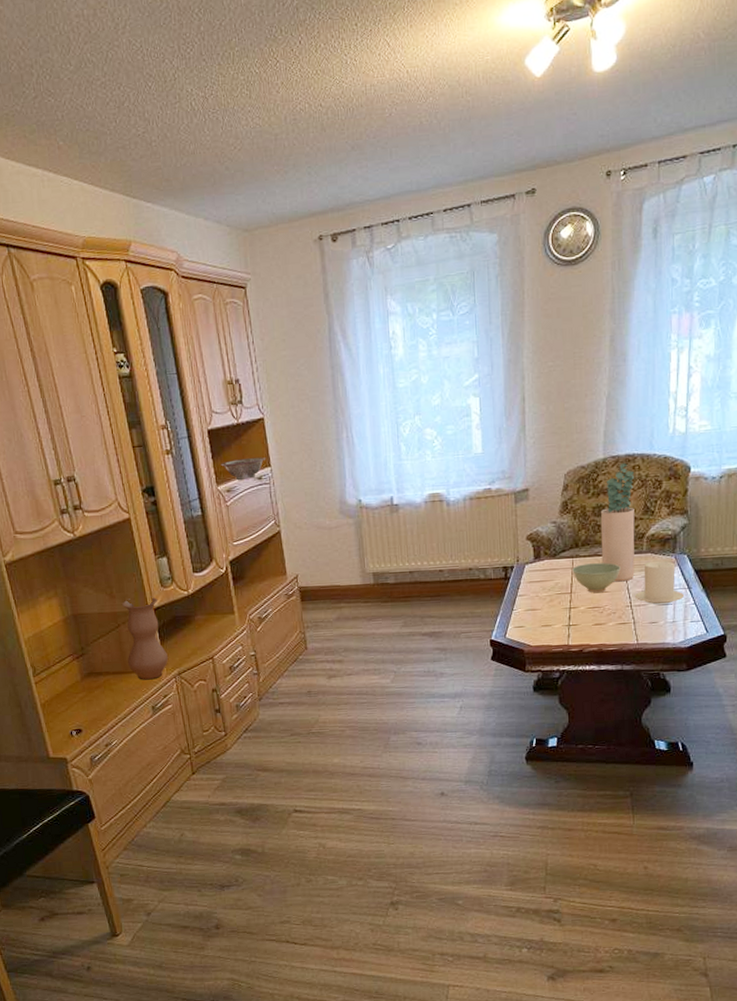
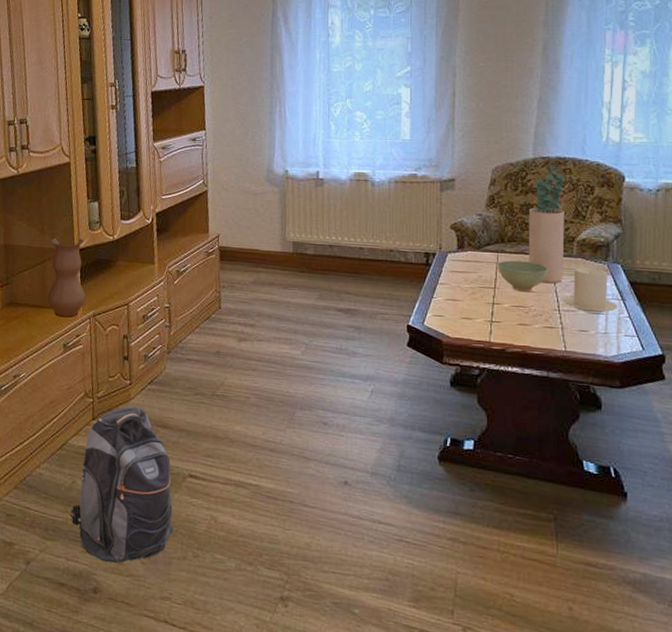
backpack: none [182,755,286,901] -> present [70,406,174,564]
decorative bowl: present [221,456,266,480] -> none [159,120,202,139]

